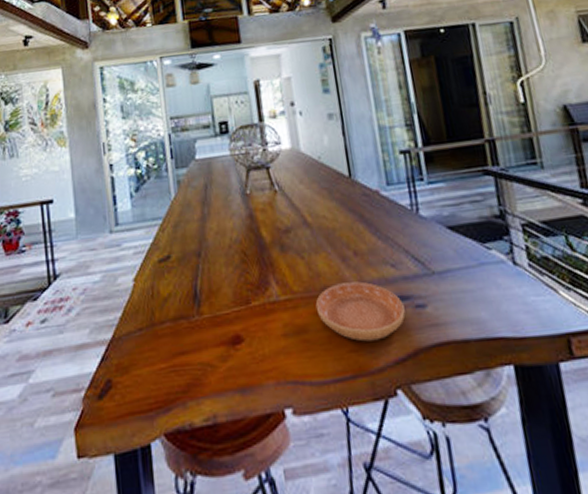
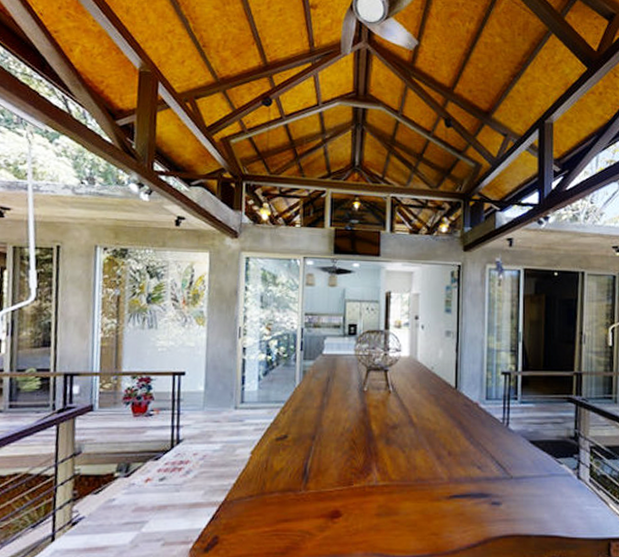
saucer: present [315,281,406,342] -> none [408,477,482,528]

